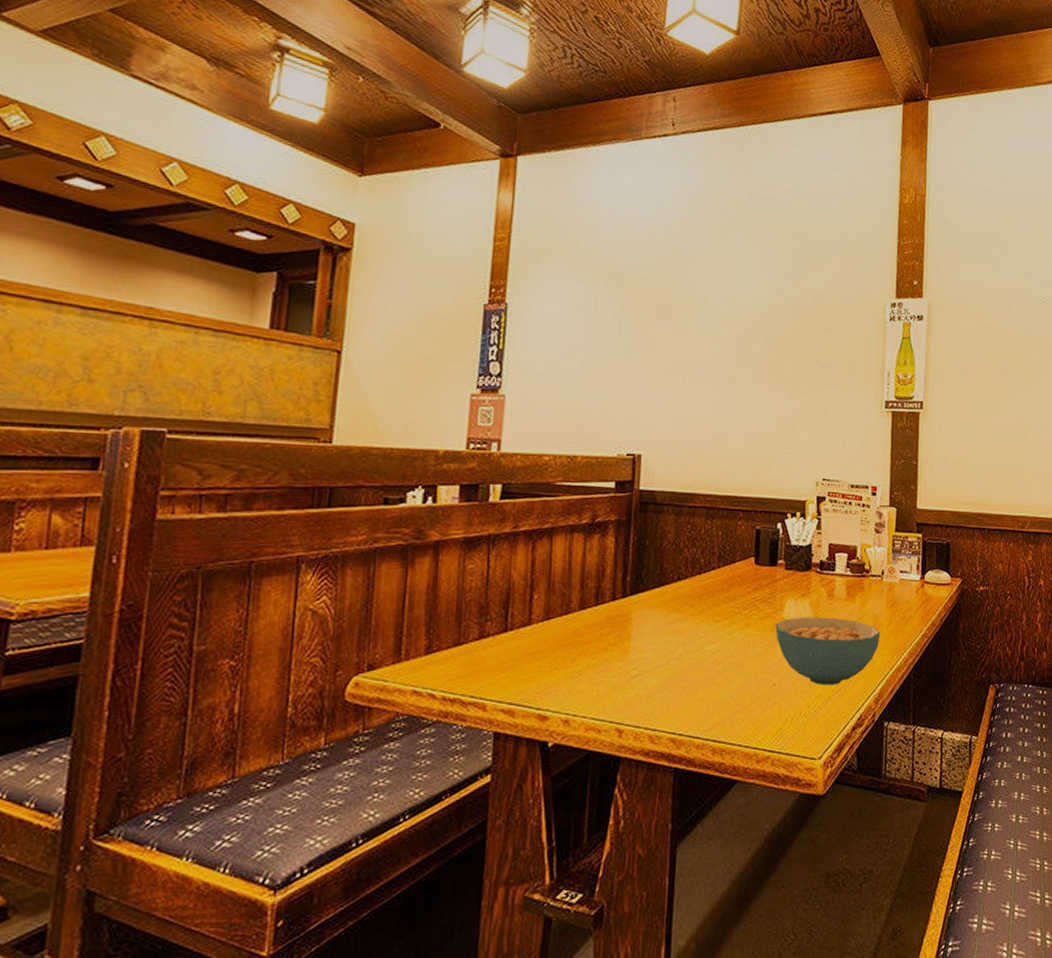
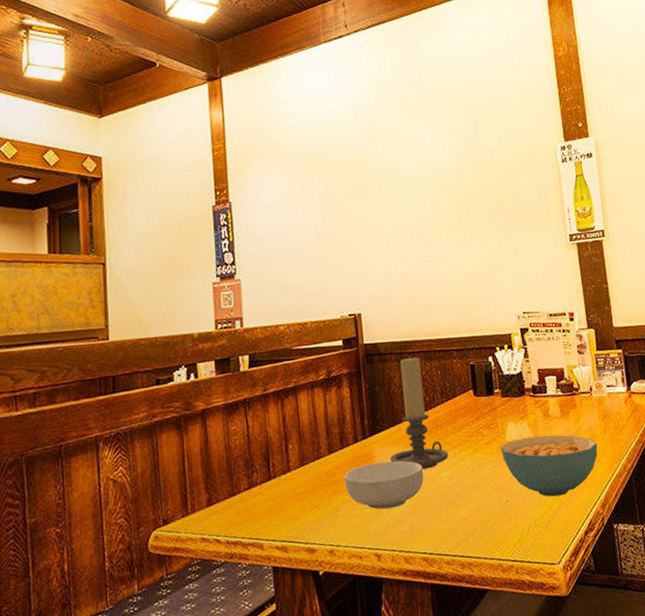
cereal bowl: none [593,626,686,679] -> present [344,460,424,510]
candle holder: none [649,510,717,639] -> present [390,356,449,469]

